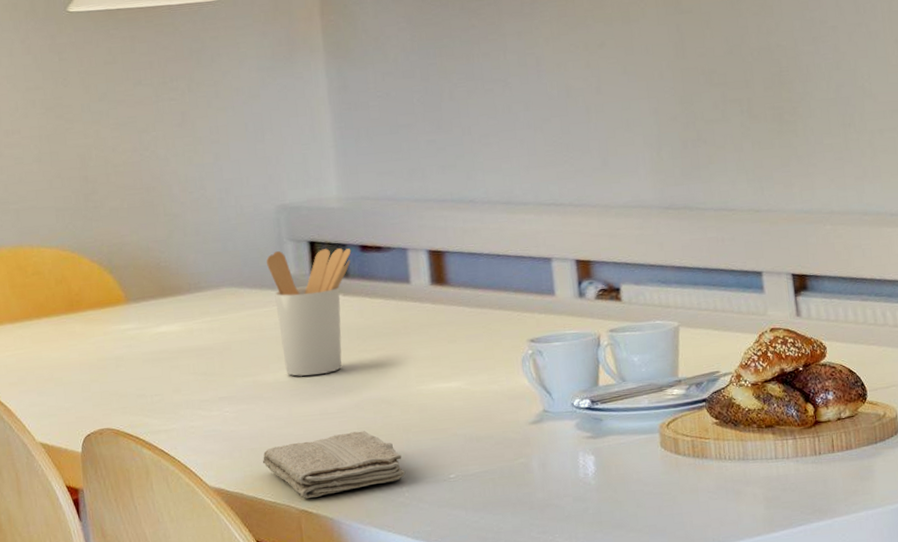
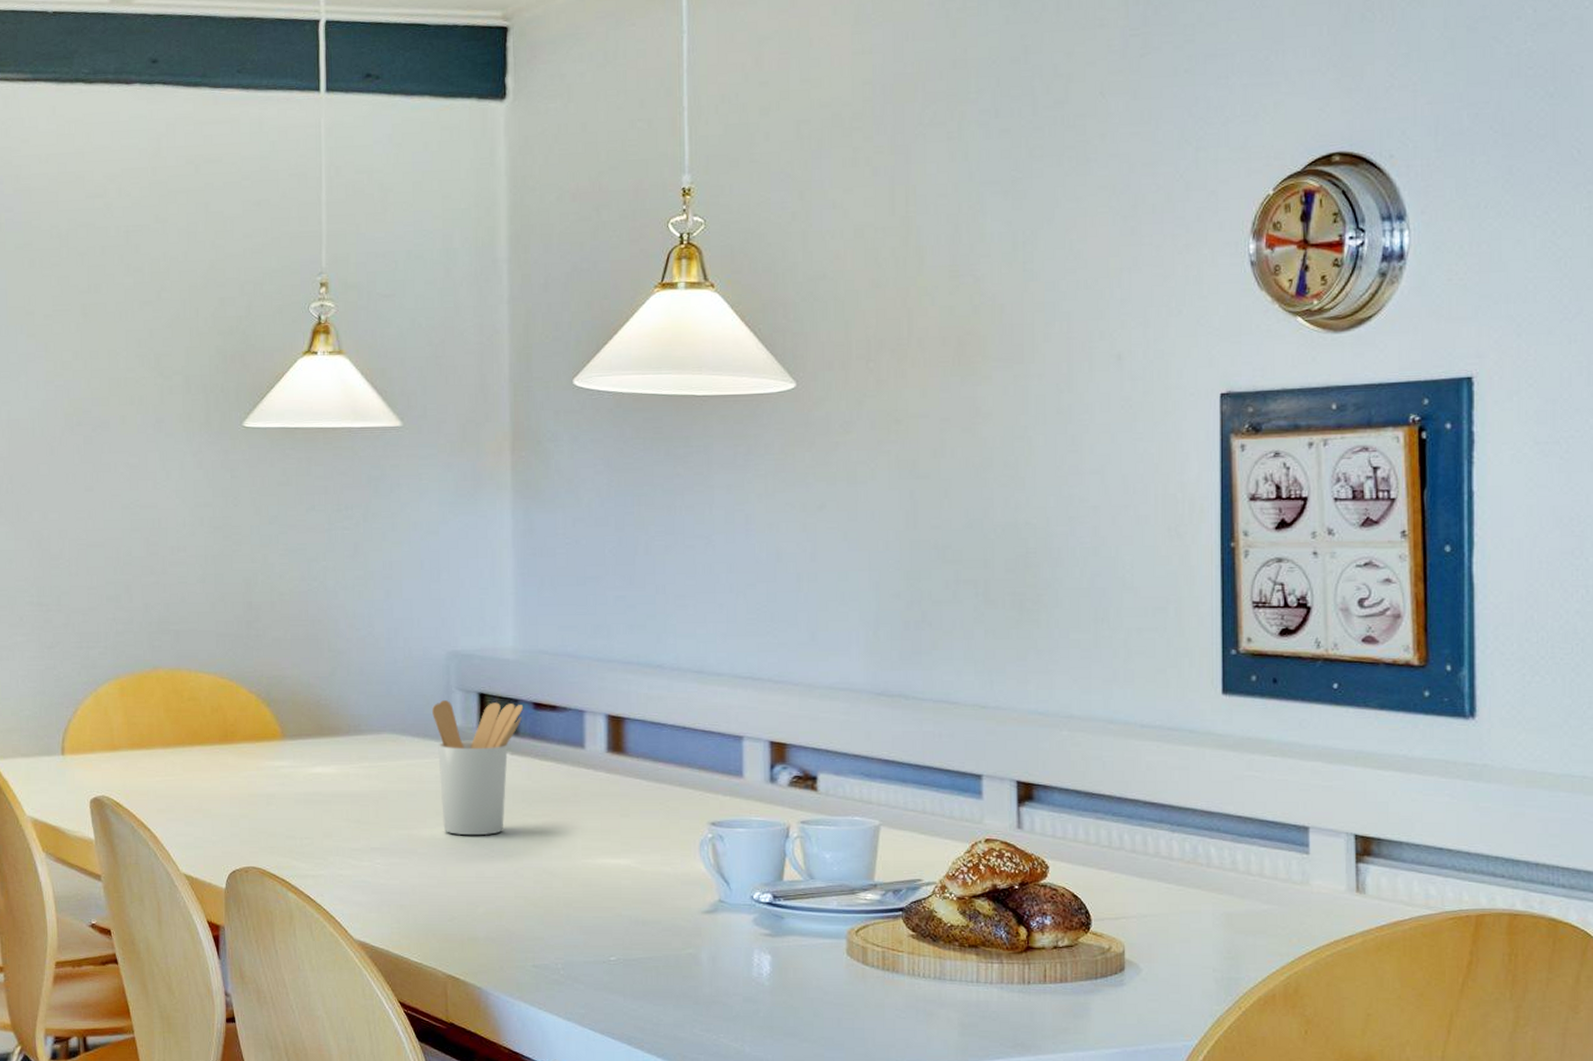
washcloth: present [262,431,405,498] -> none [411,900,561,964]

